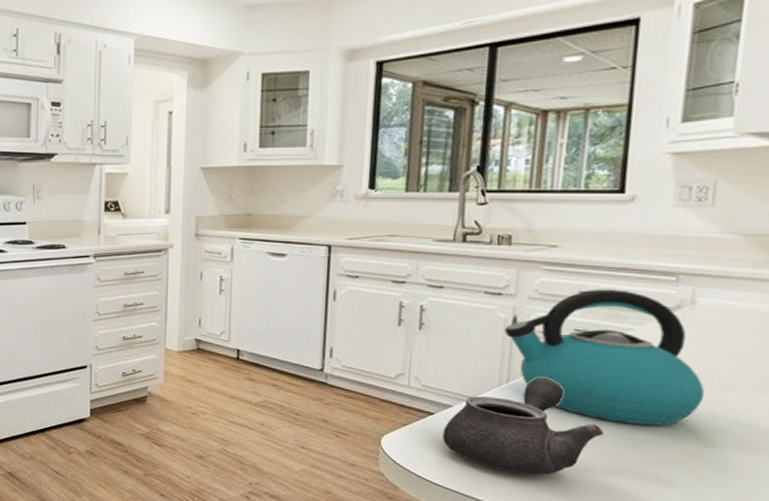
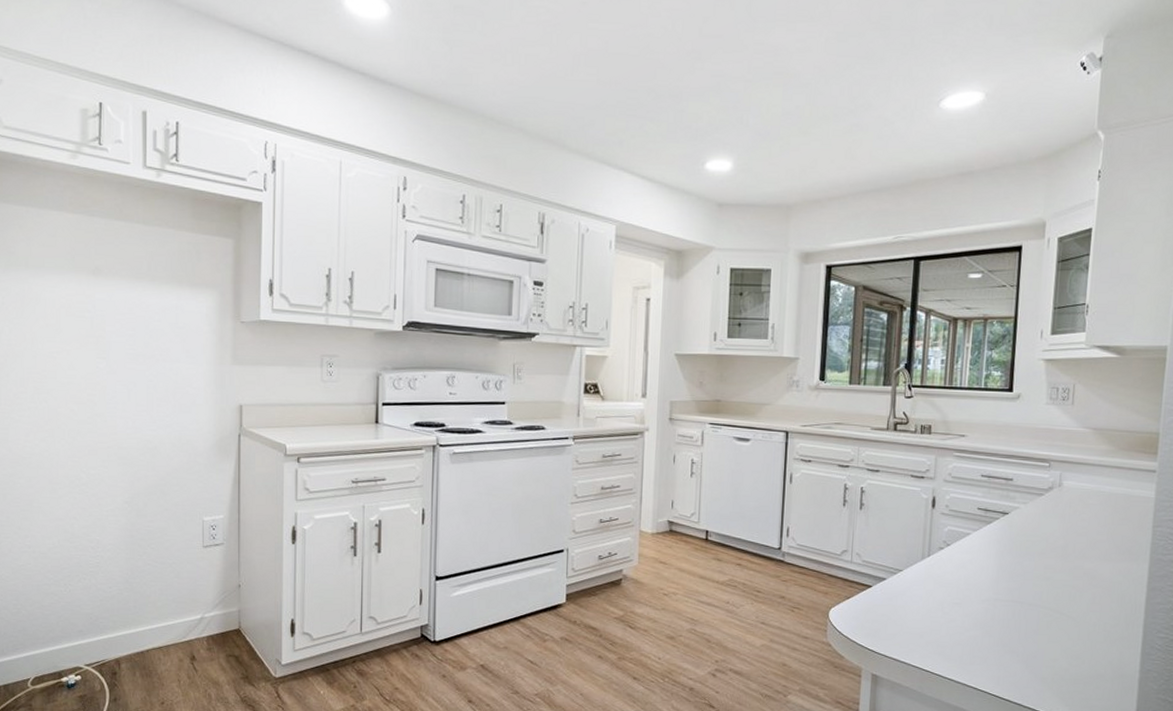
teapot: present [442,377,604,475] -> none [878,550,999,638]
kettle: present [505,289,705,426] -> none [926,473,1070,590]

